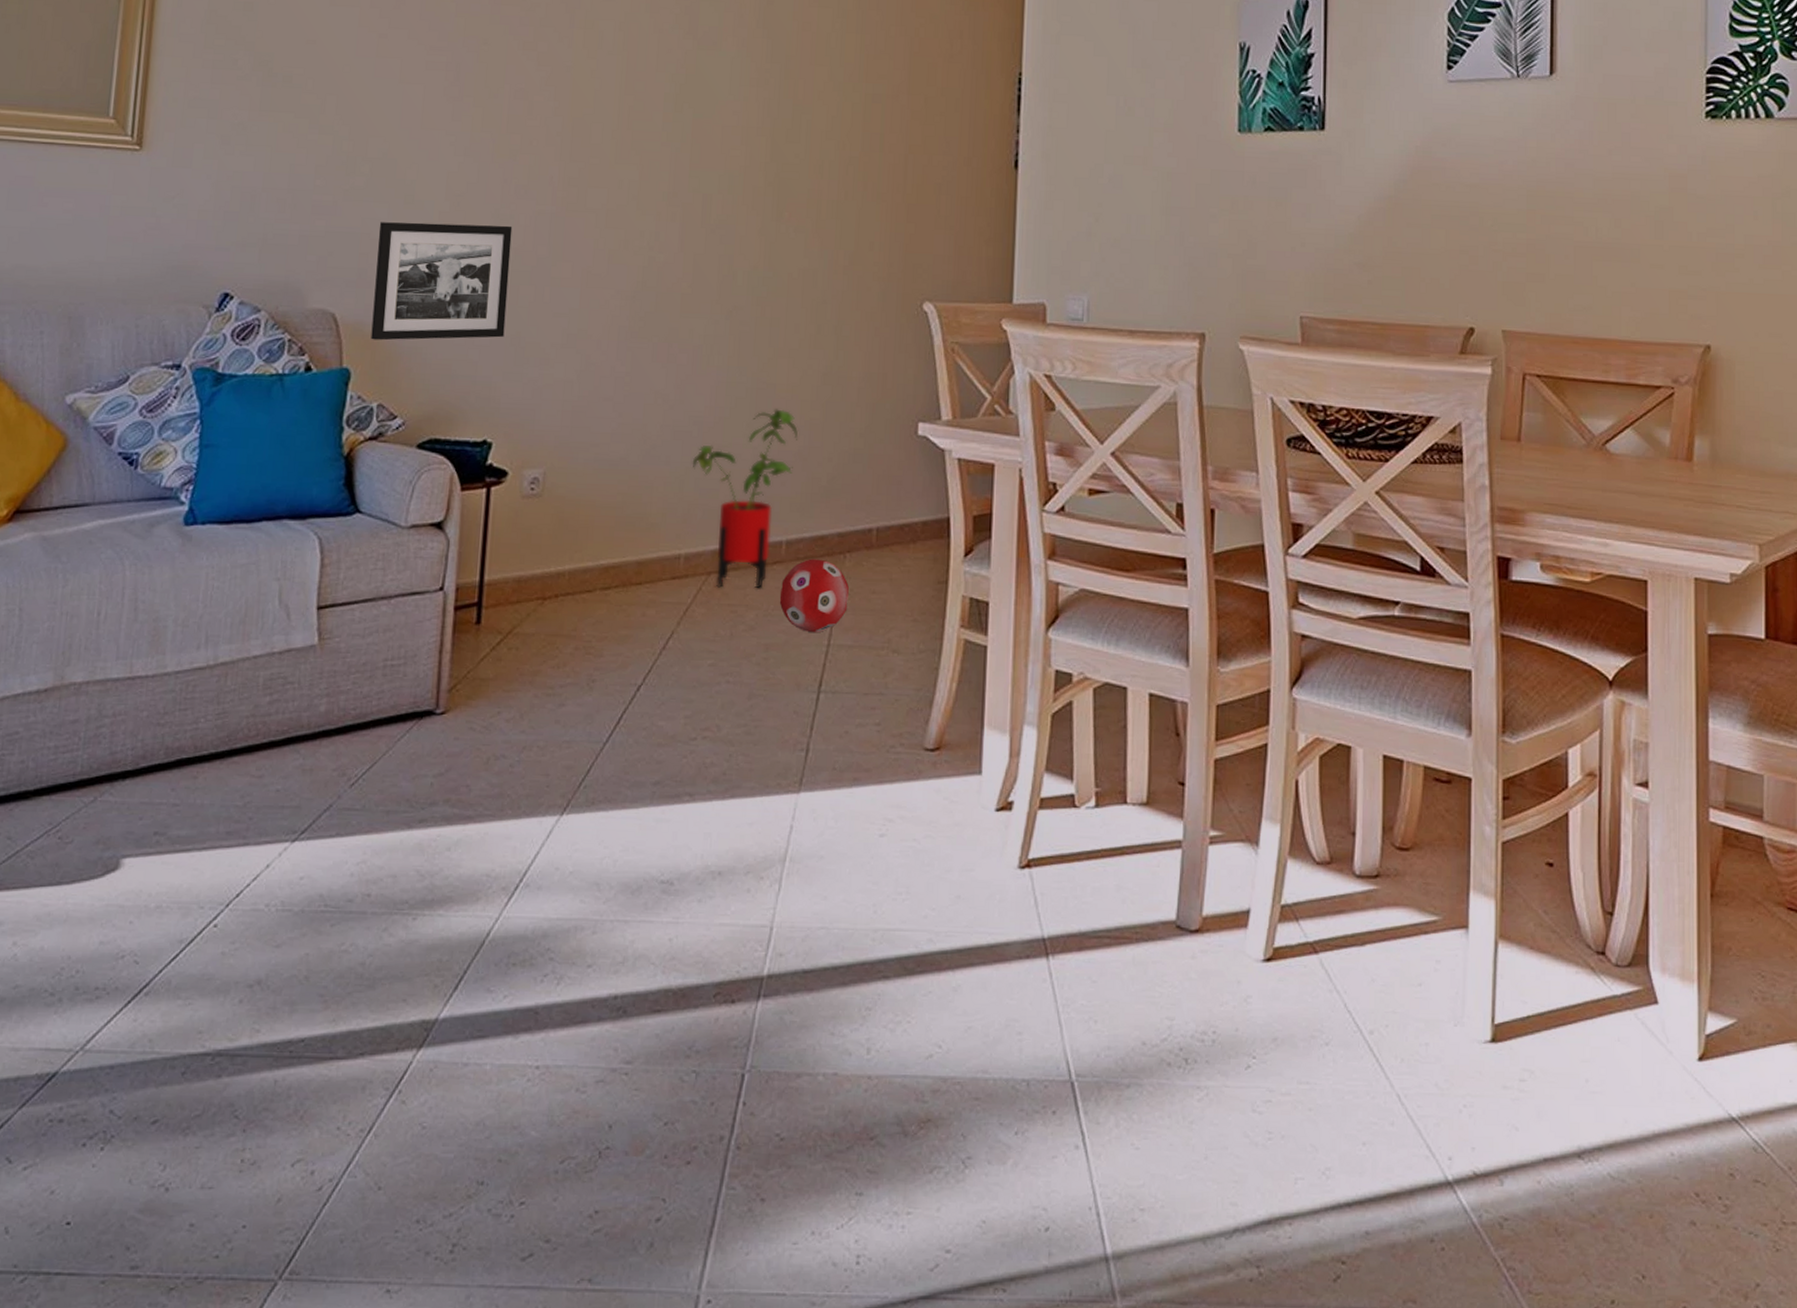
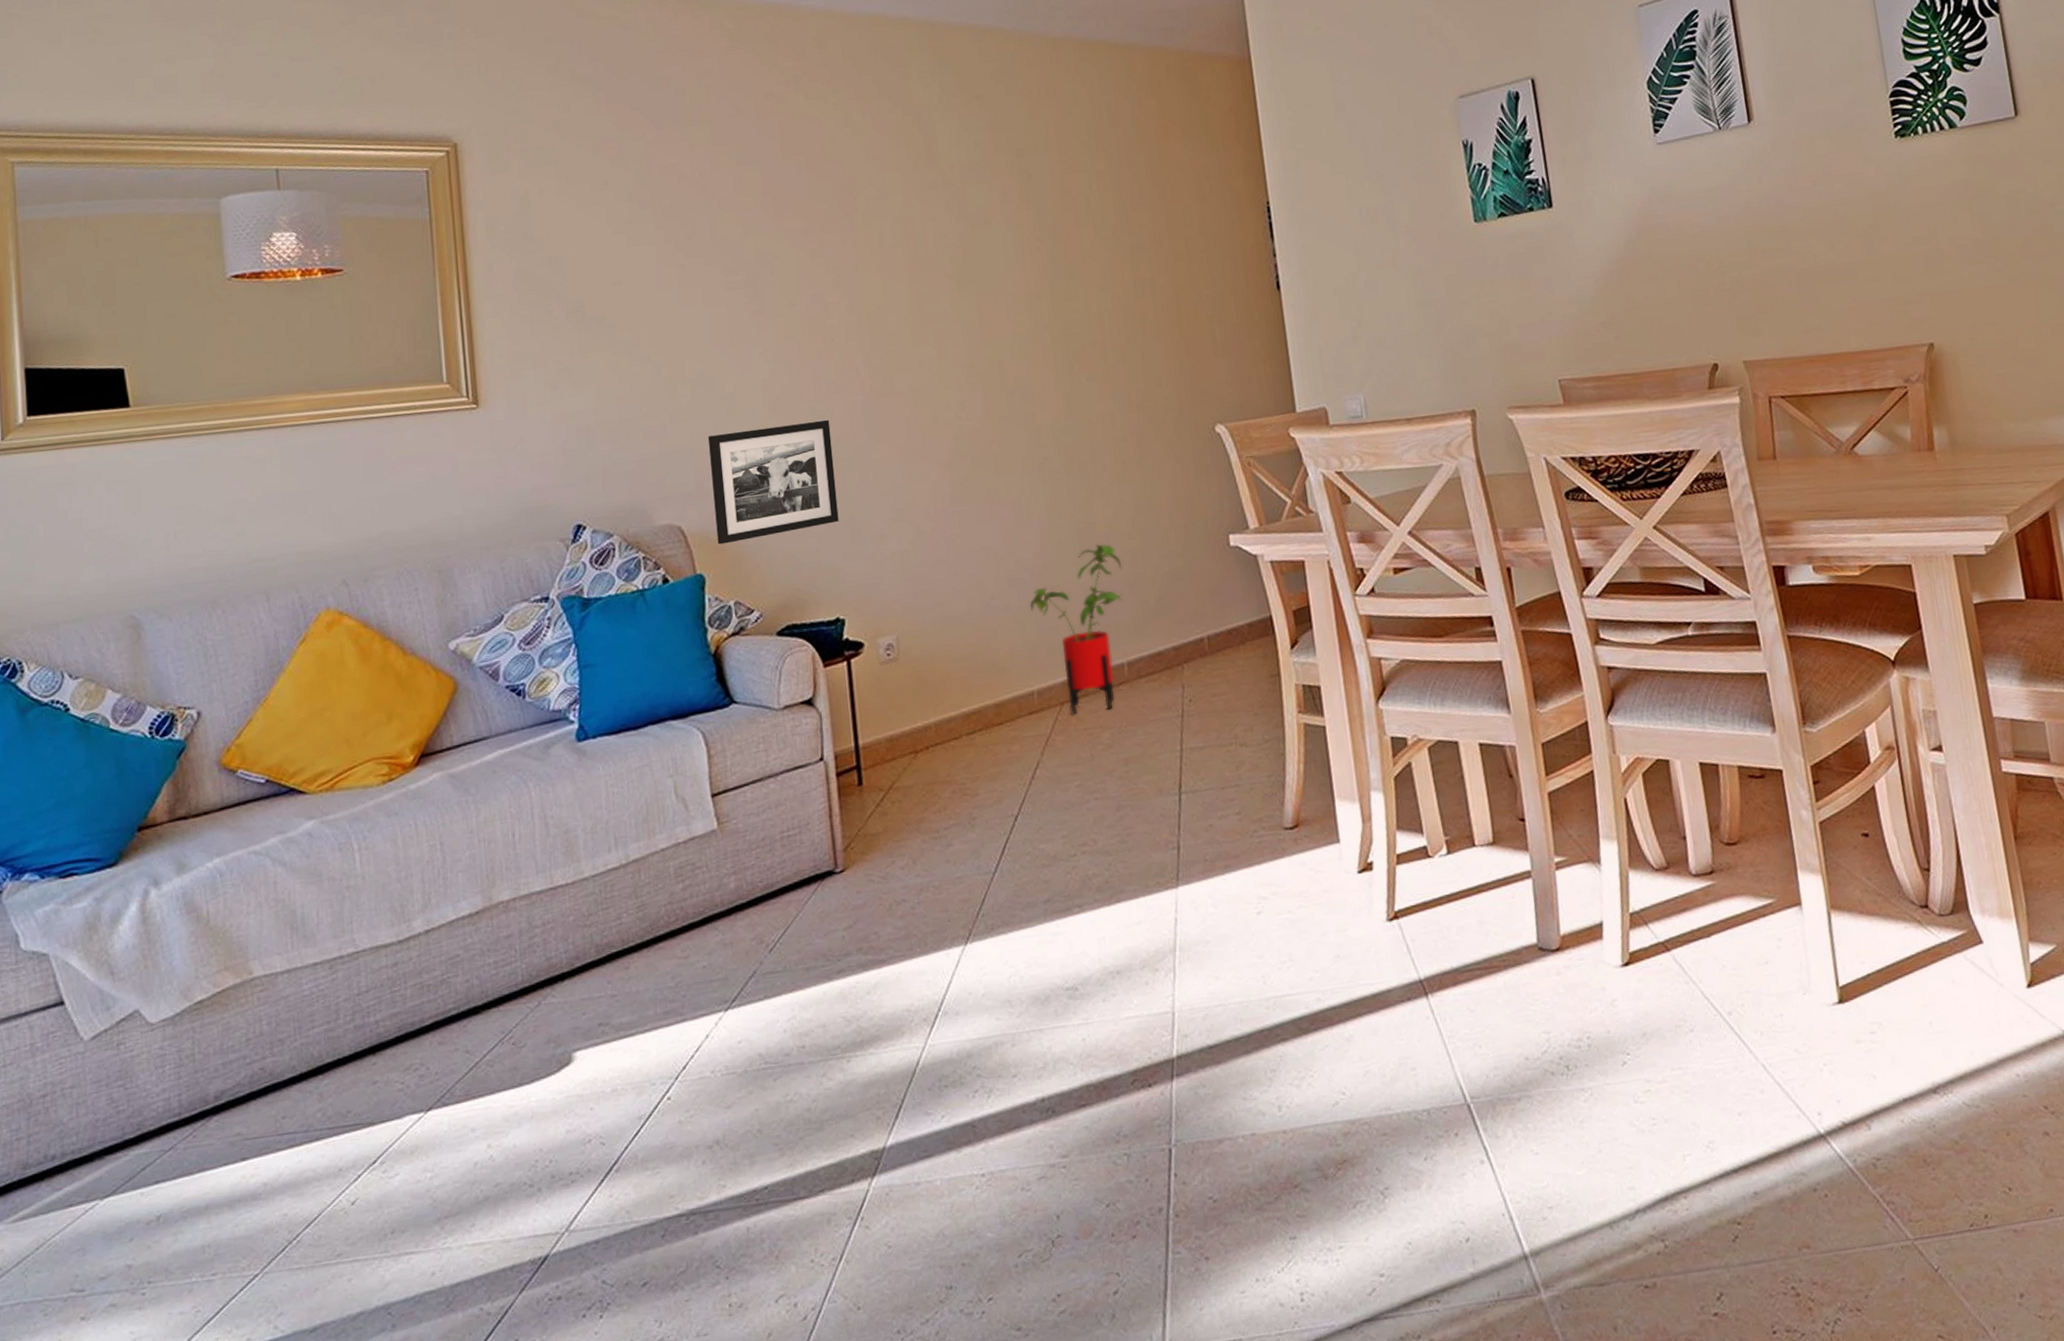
decorative ball: present [779,558,850,633] -> none [1129,673,1193,742]

